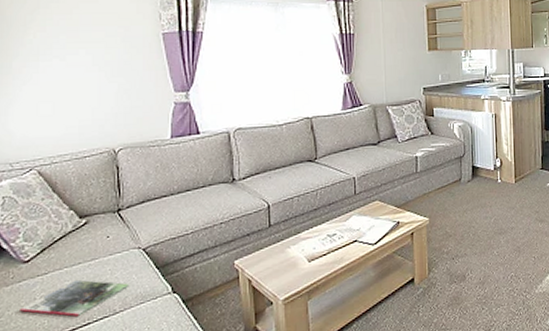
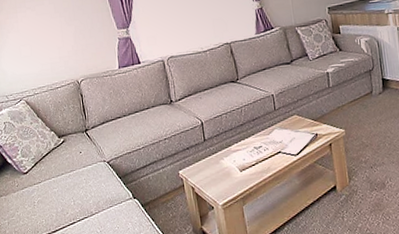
magazine: present [20,279,128,317] -> none [25,187,100,217]

